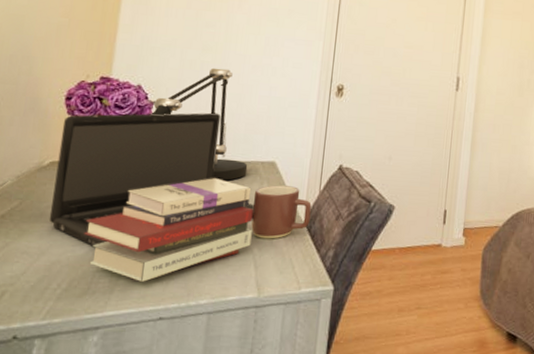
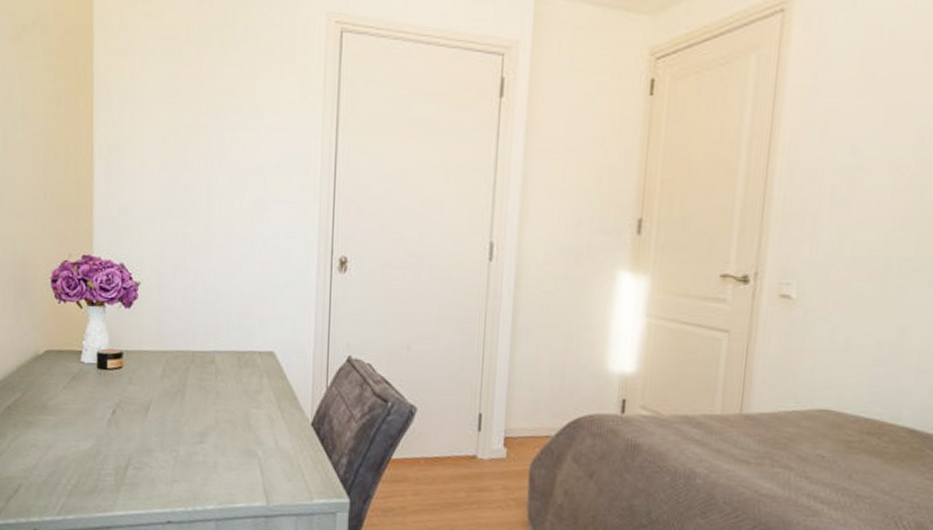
laptop: present [49,112,255,246] -> none [51,294,256,442]
books: present [84,178,253,282] -> none [85,370,255,482]
desk lamp: present [149,68,248,182] -> none [136,240,244,374]
mug: present [251,185,312,239] -> none [254,379,318,442]

